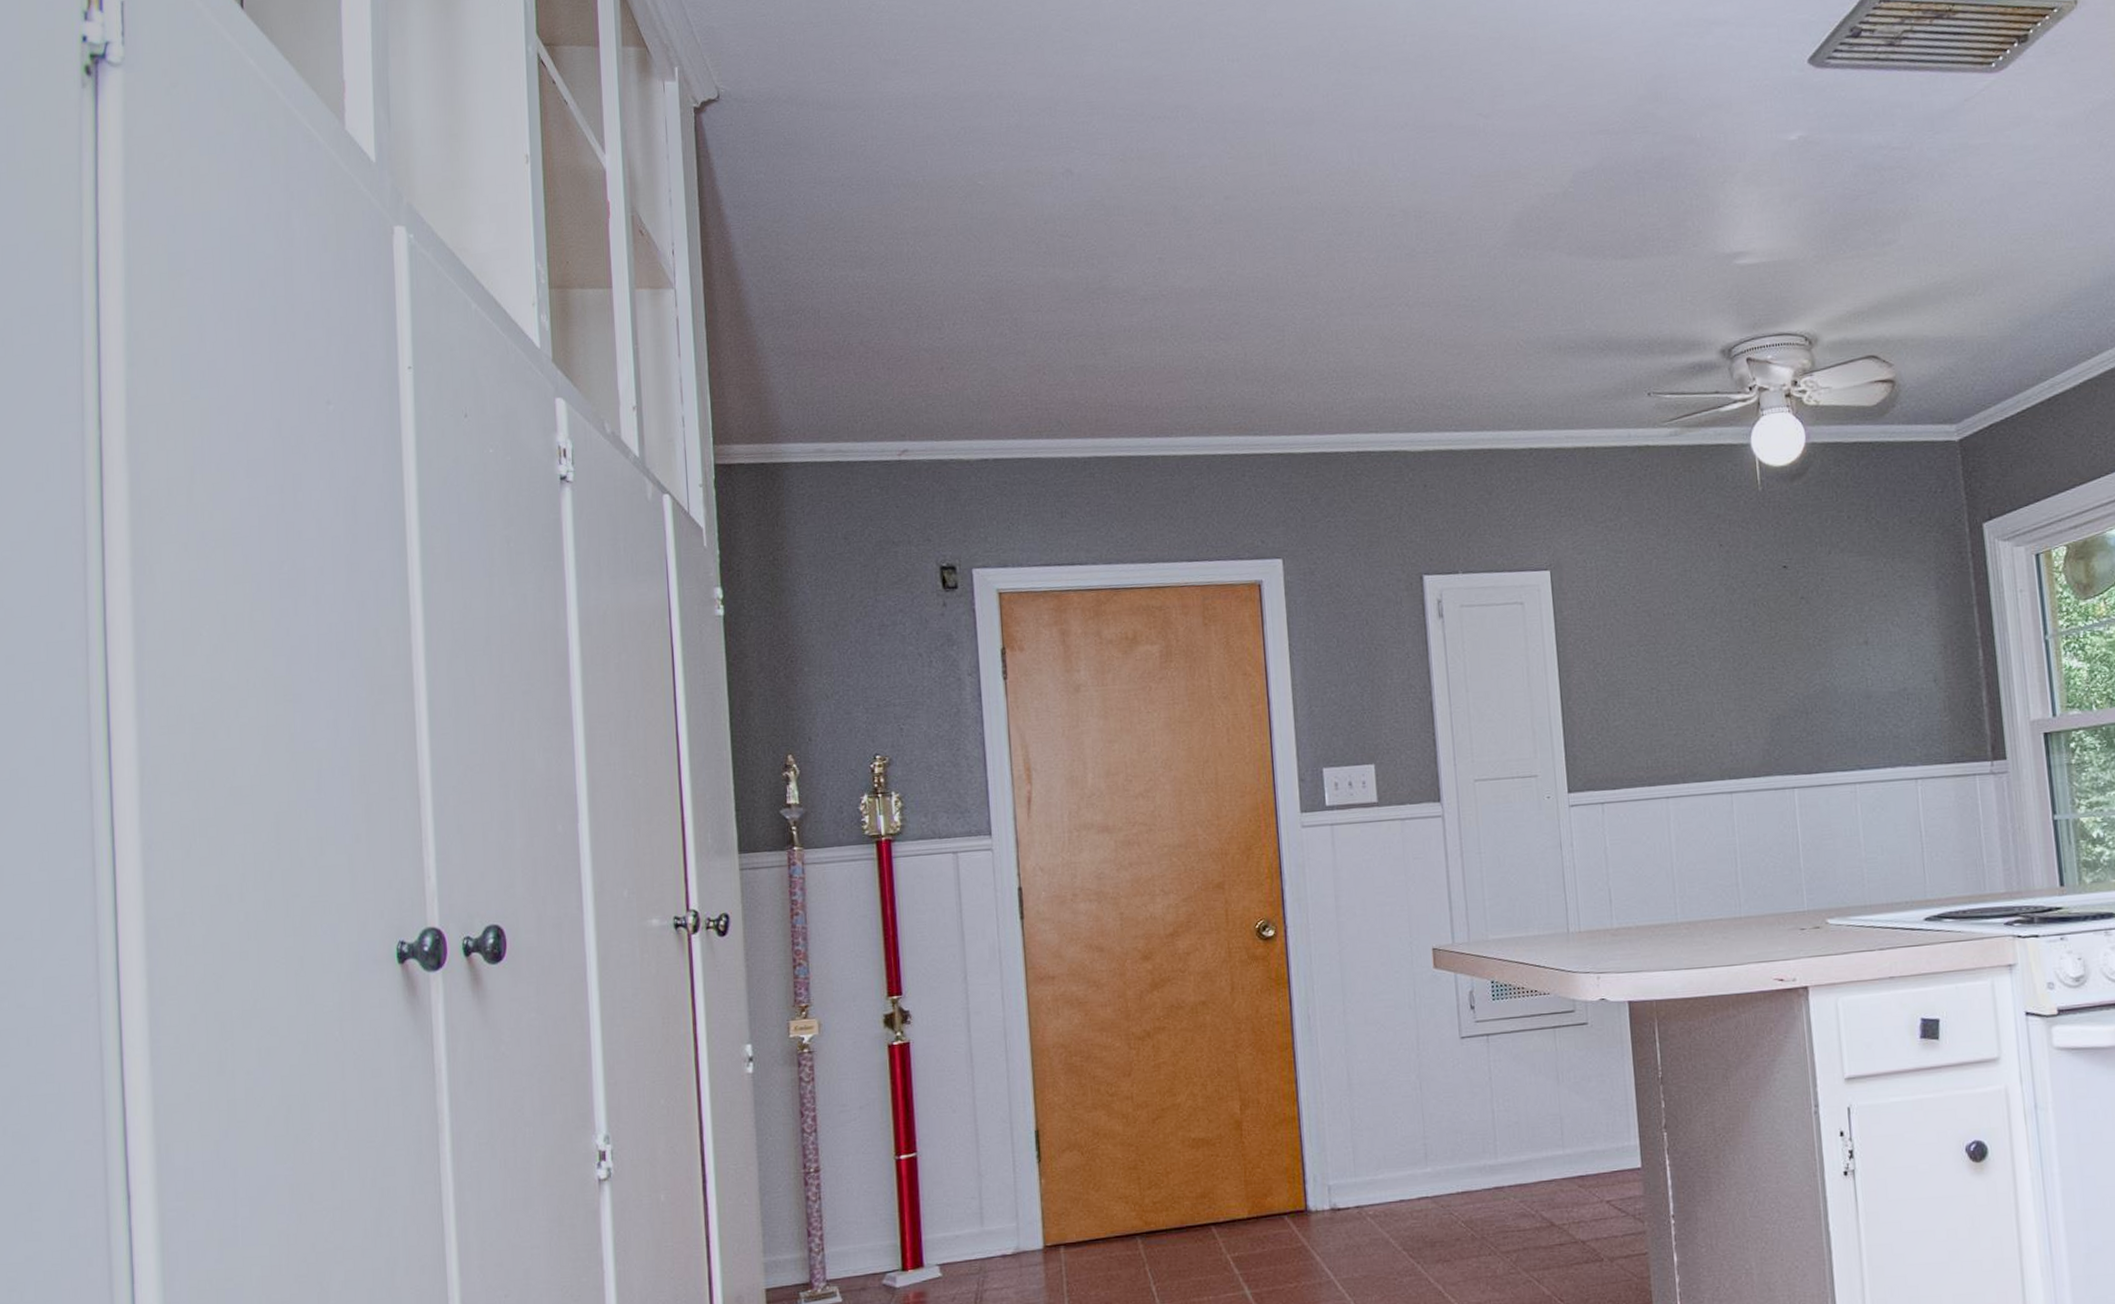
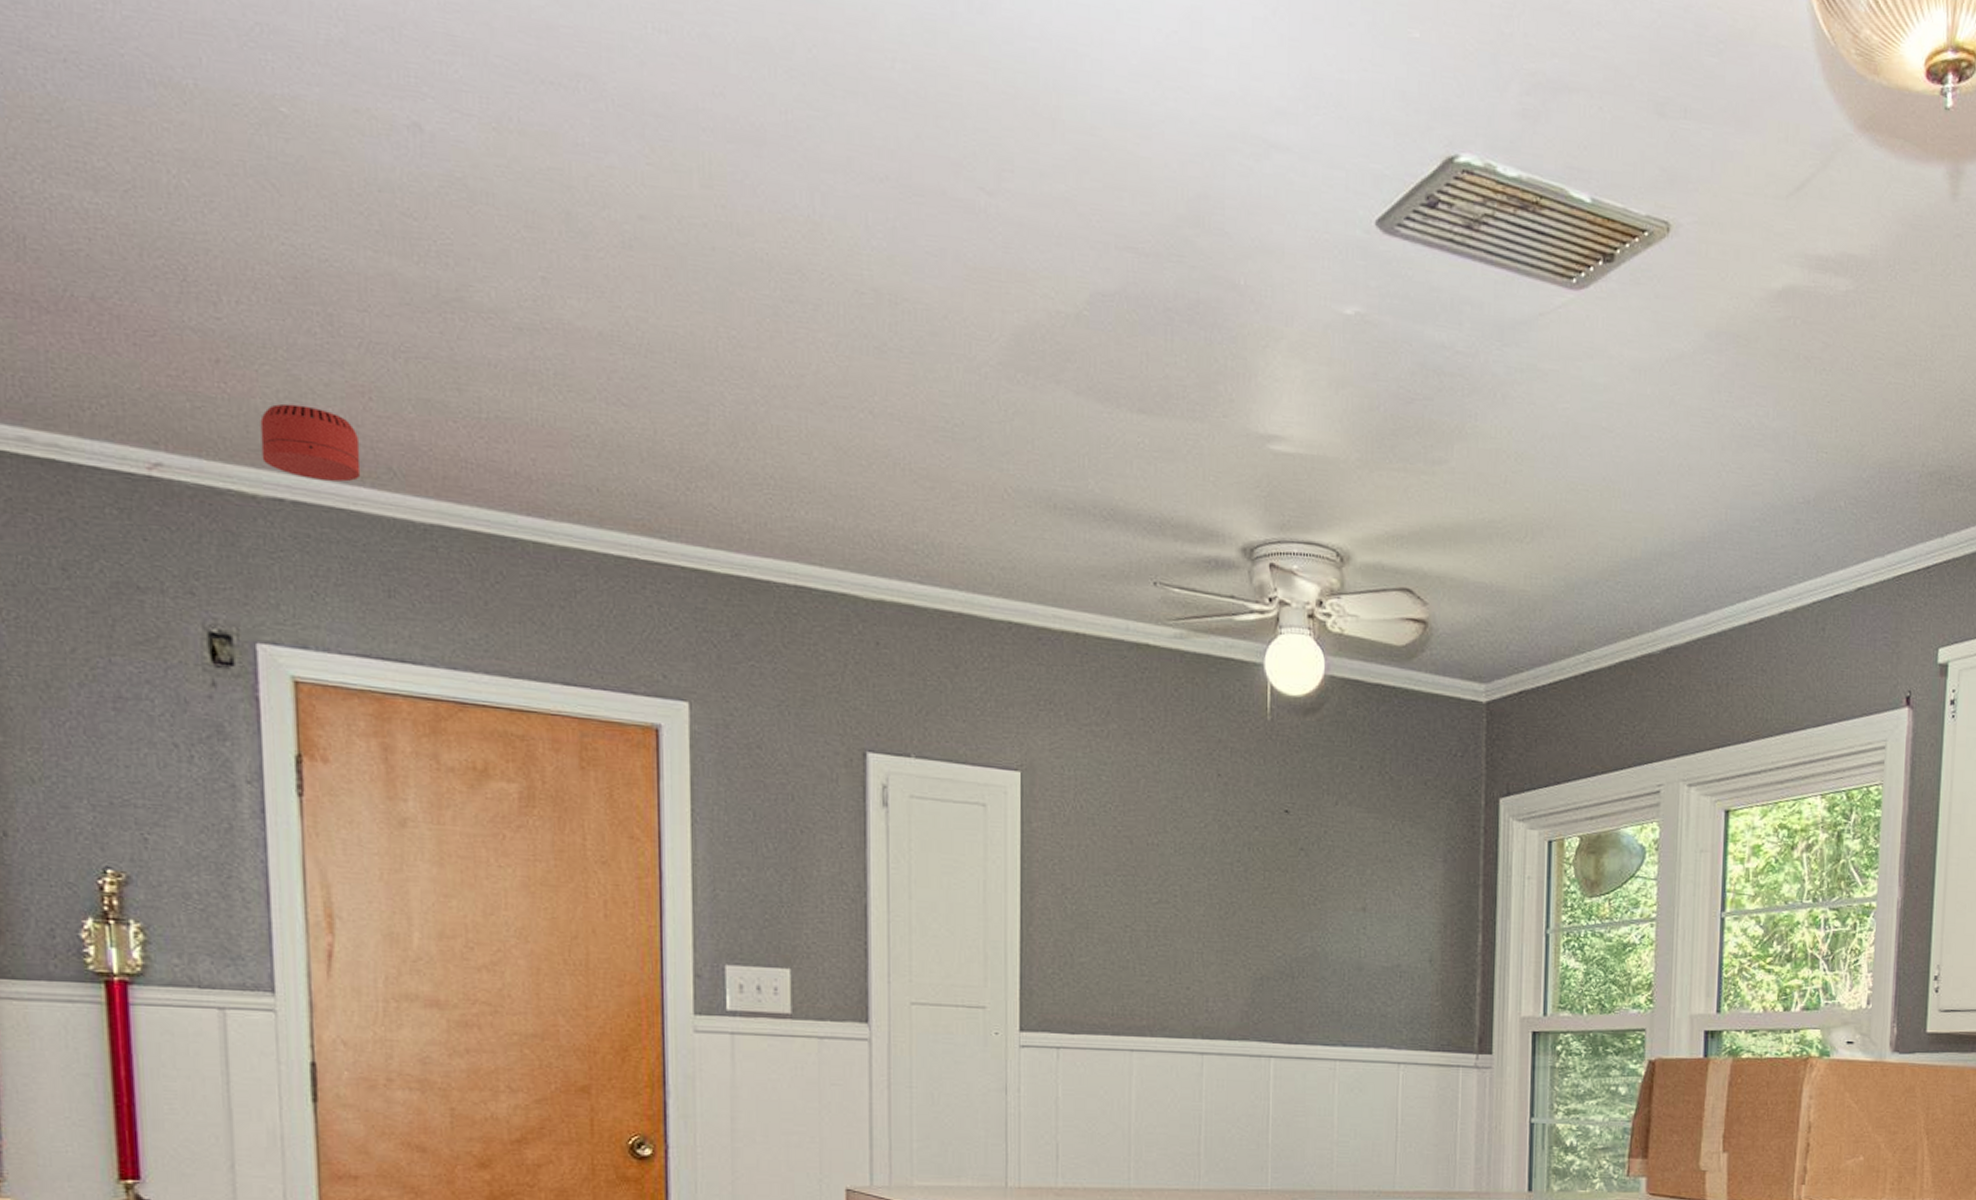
smoke detector: none [971,387,1040,441] -> present [260,403,361,482]

